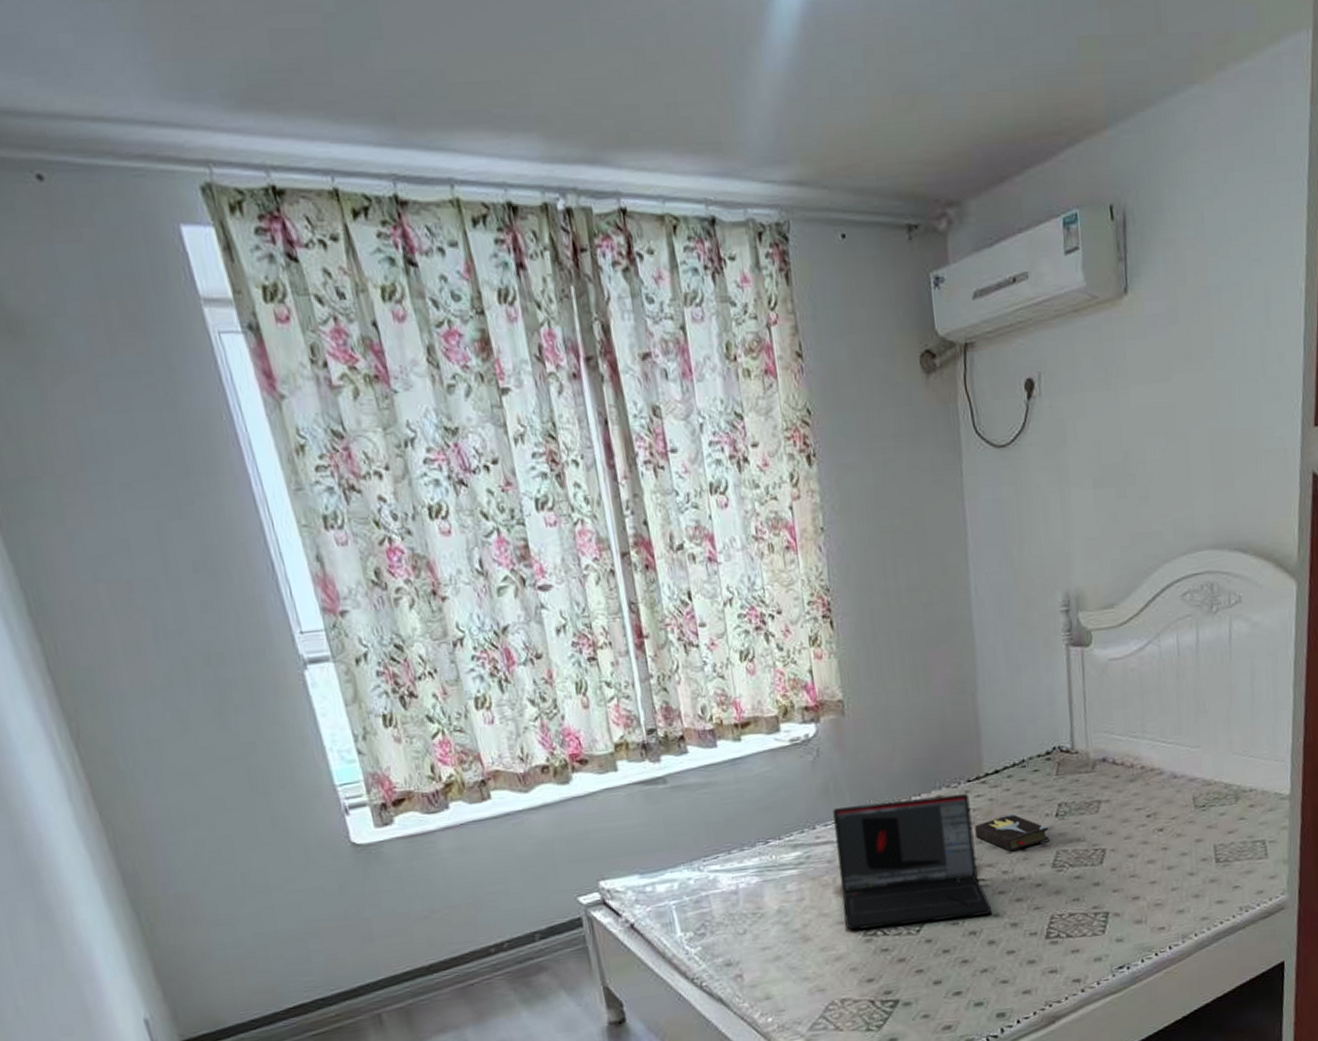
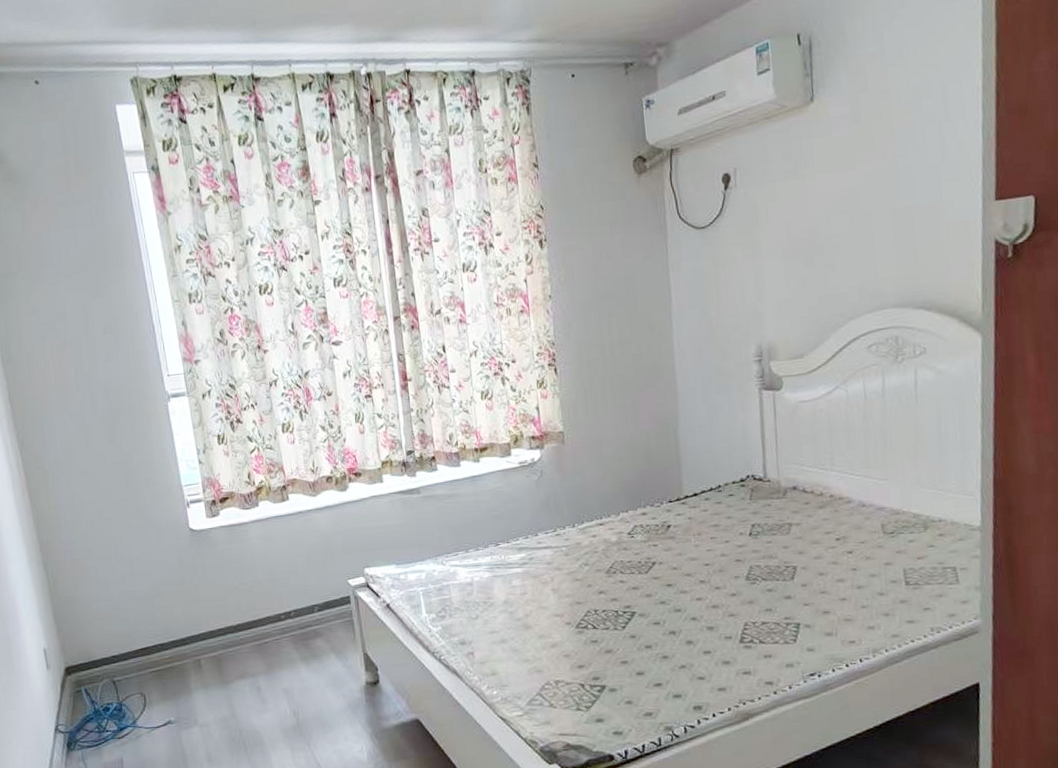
laptop: present [832,793,992,931] -> none [552,512,690,623]
hardback book: present [975,813,1050,852] -> none [675,531,744,564]

